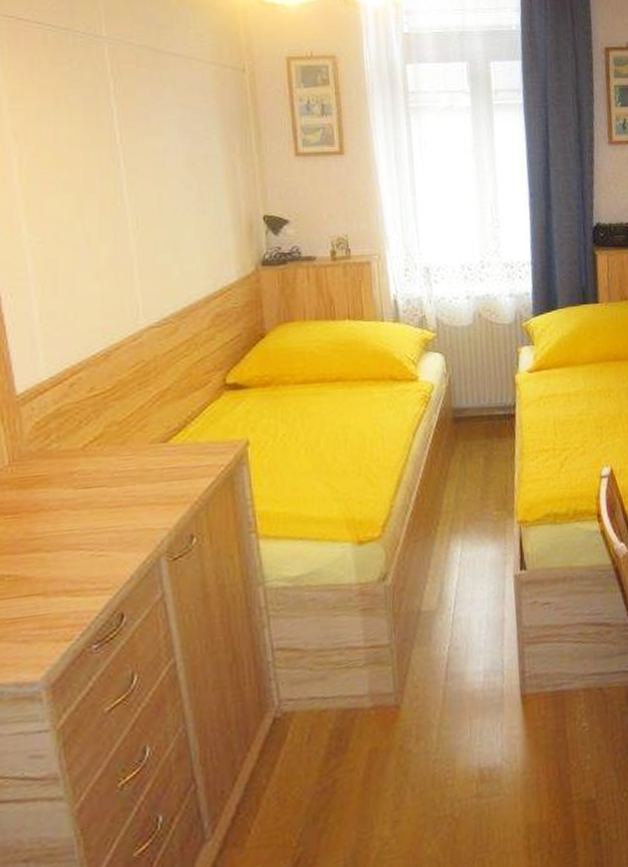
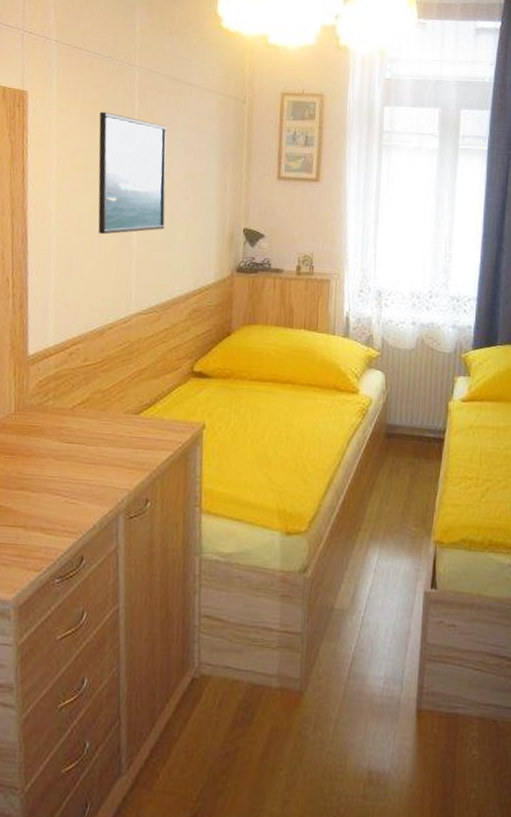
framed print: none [64,95,168,241] -> present [98,111,167,235]

